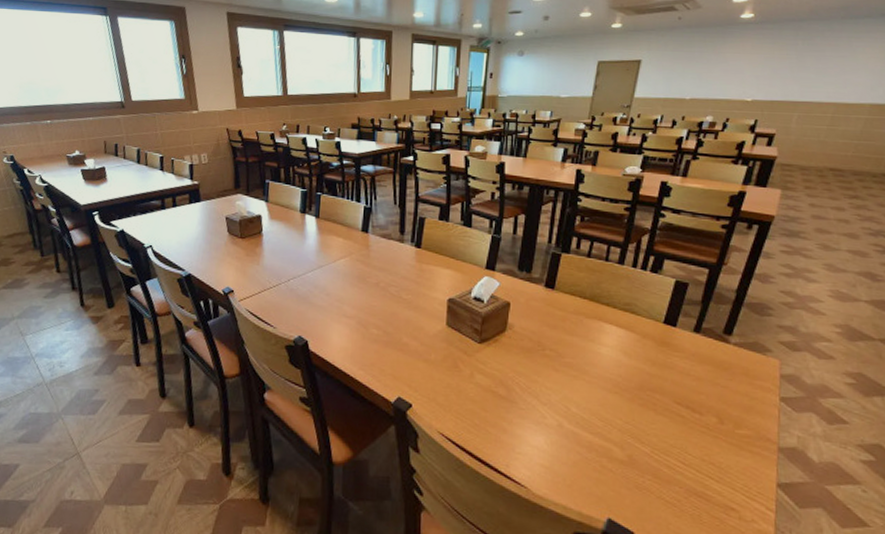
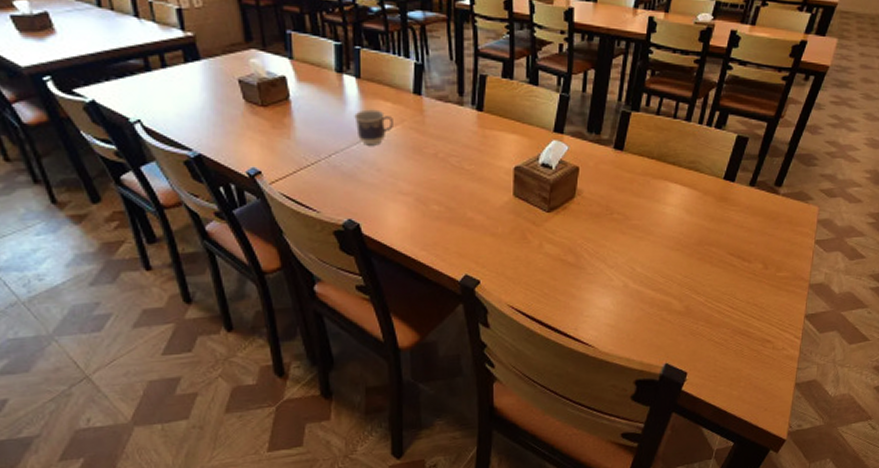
cup: none [311,243,343,274] -> present [354,109,393,146]

